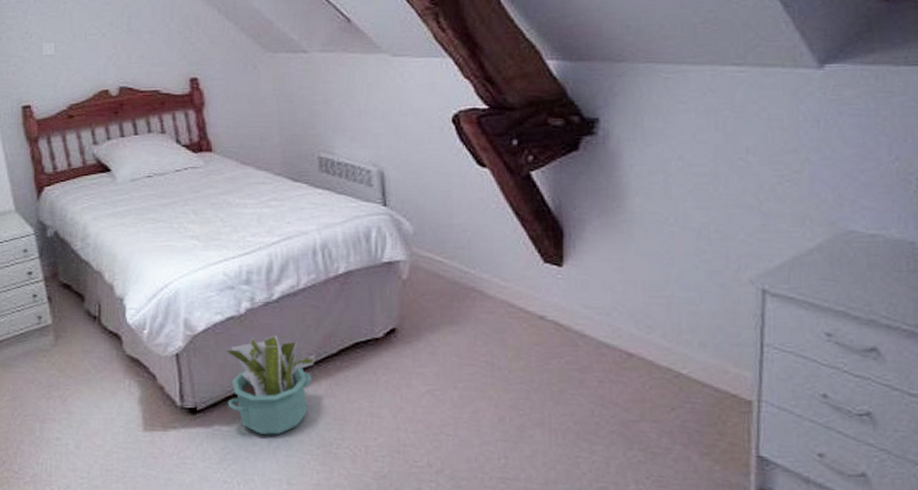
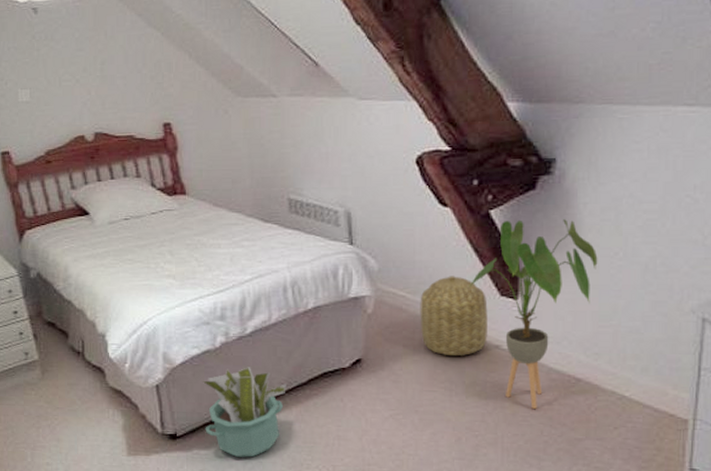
basket: none [458,240,531,326] -> present [420,276,488,356]
house plant: none [509,182,647,386] -> present [468,219,598,409]

